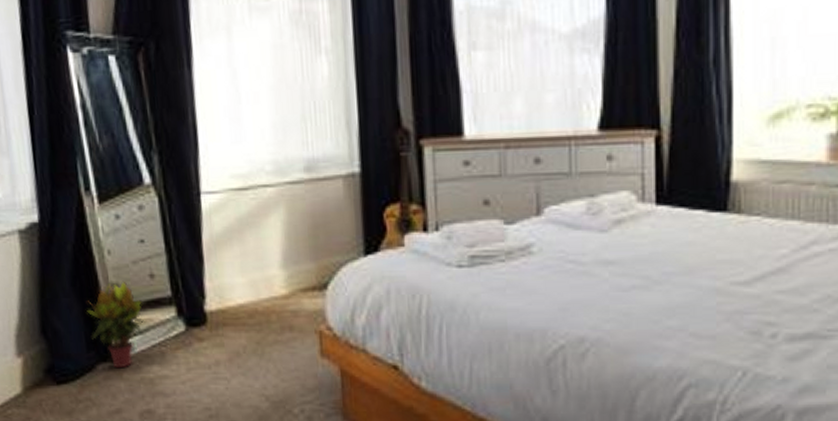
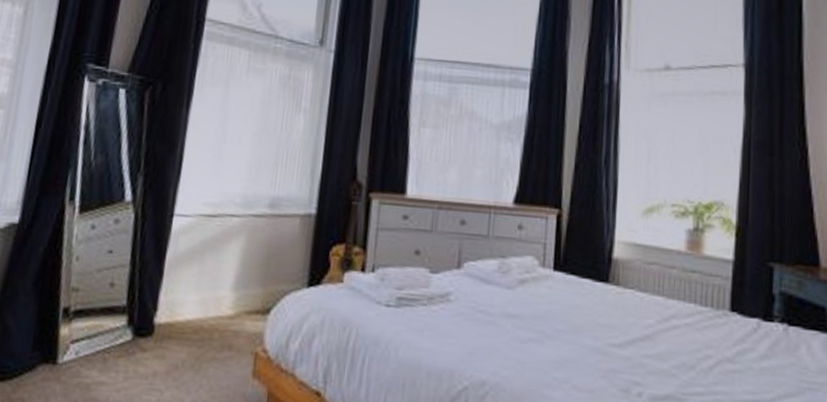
potted plant: present [86,280,145,369] -> none [39,286,97,371]

